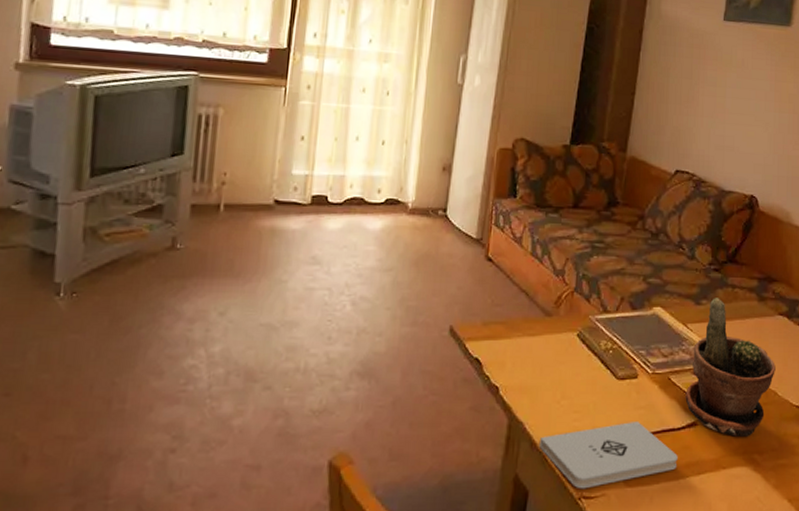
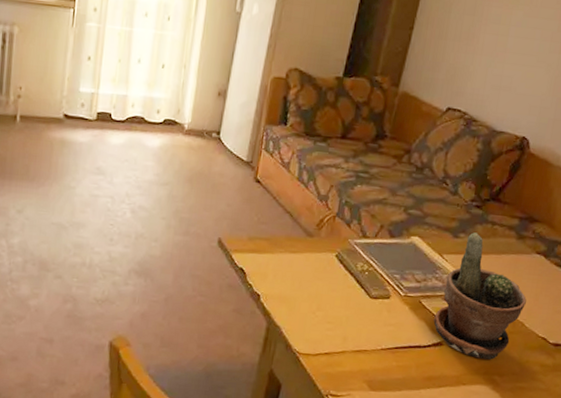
notepad: present [540,422,678,489] -> none [294,336,421,388]

